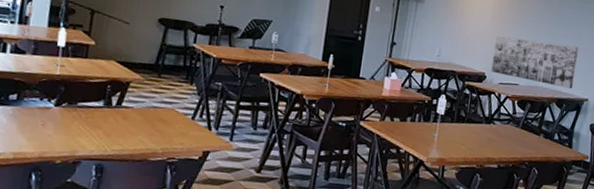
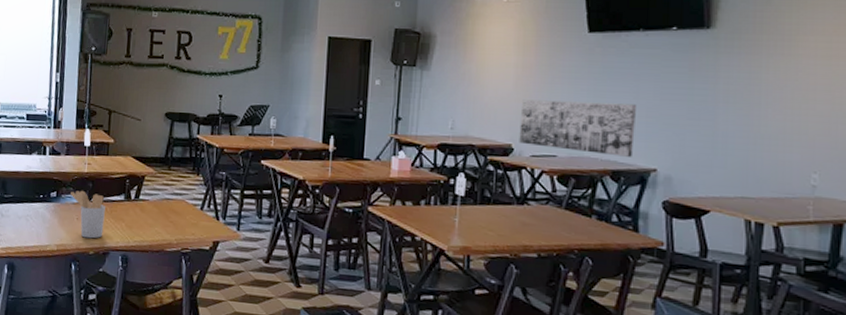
utensil holder: none [36,94,80,147] -> present [70,190,105,239]

